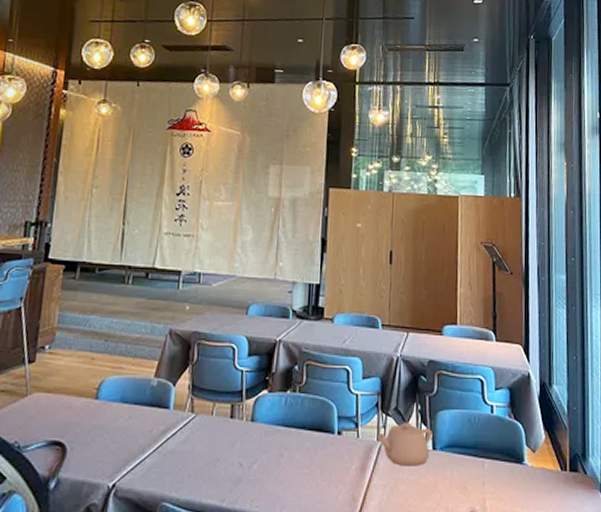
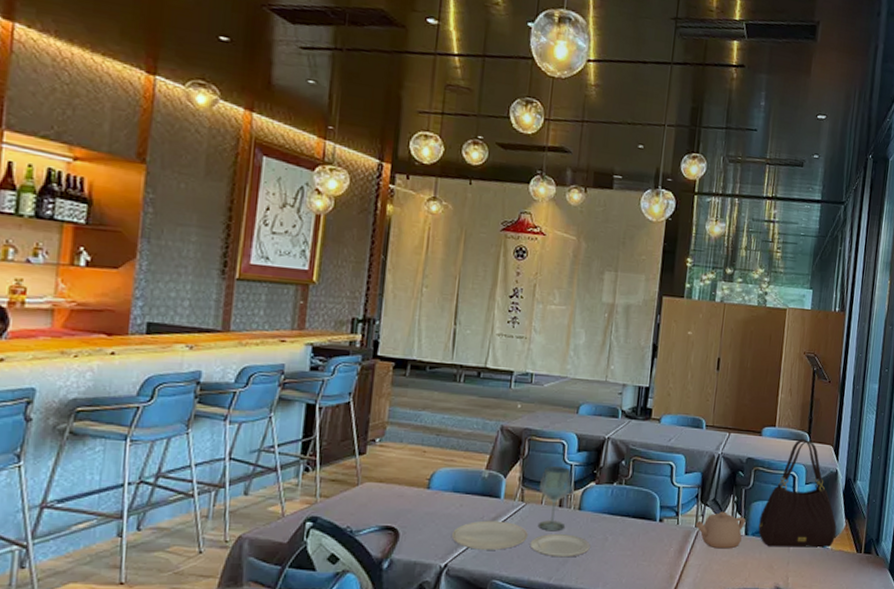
plate: none [120,434,199,468] -> present [452,520,528,550]
plate: none [200,449,265,477] -> present [529,534,590,558]
wine glass: none [209,373,244,446] -> present [538,466,573,531]
handbag: none [447,337,536,465] -> present [758,438,837,548]

